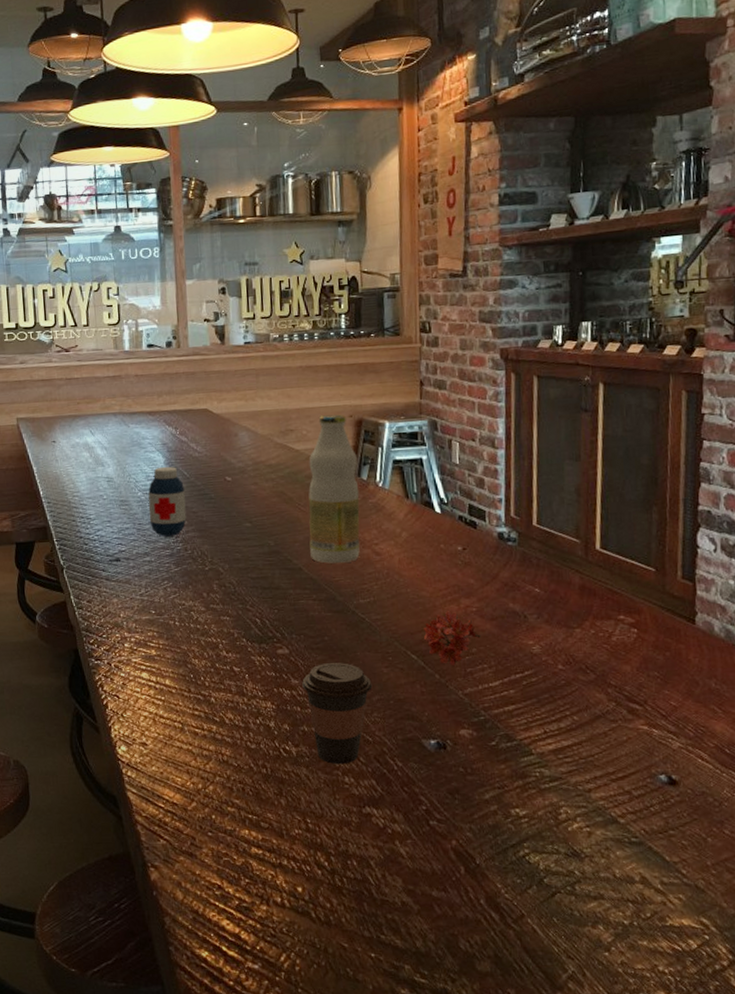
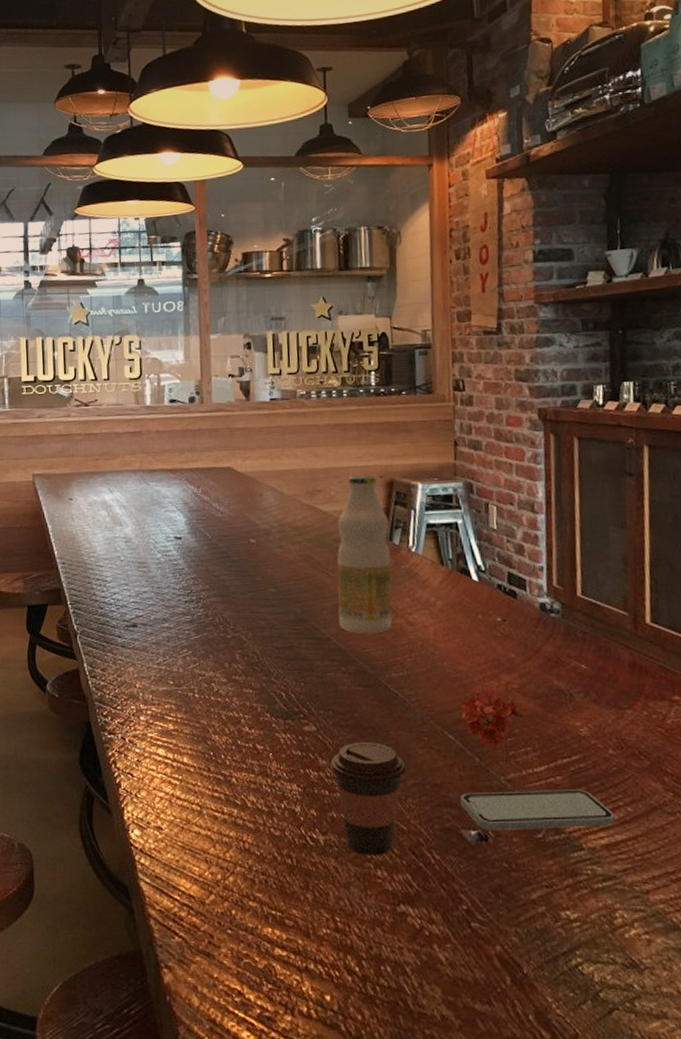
medicine bottle: present [148,466,187,537] -> none [168,527,208,602]
smartphone: none [421,701,563,740] -> present [459,789,616,830]

